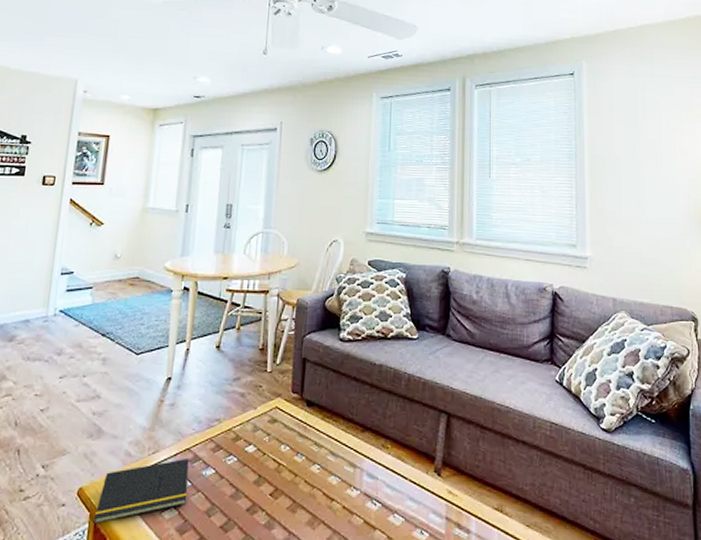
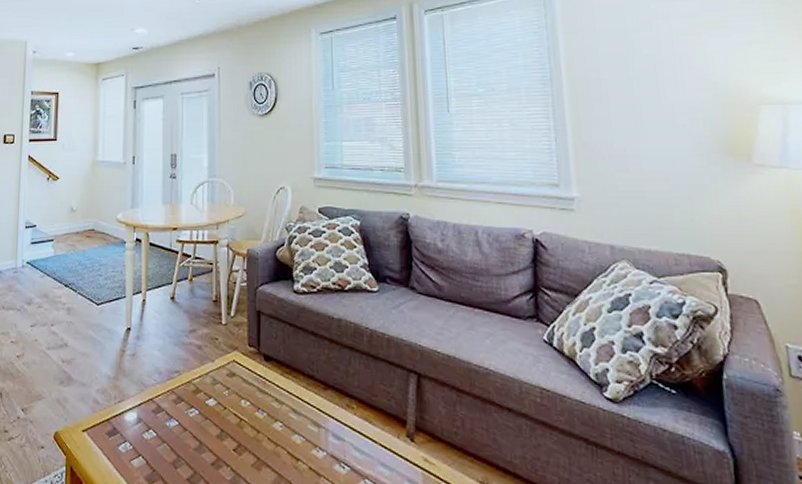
notepad: present [93,459,189,523] -> none [69,409,154,467]

